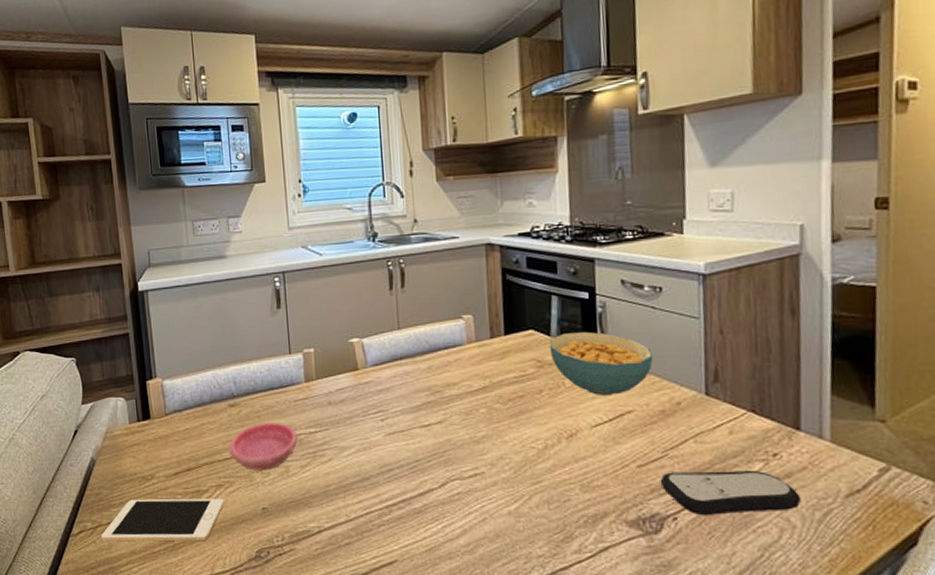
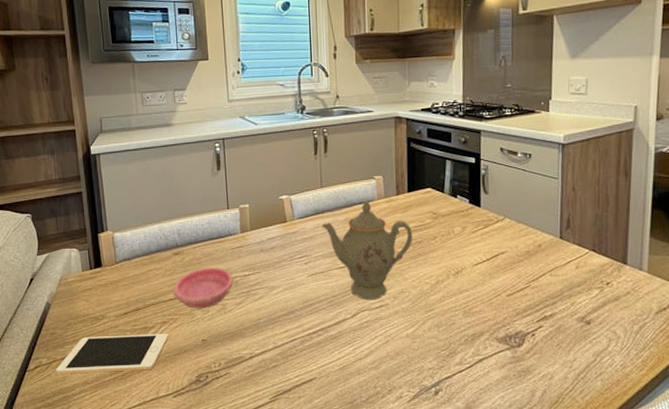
teapot: none [400,344,513,466] -> present [321,200,413,300]
cereal bowl: present [549,331,654,395] -> none [443,189,523,240]
remote control: present [660,470,801,516] -> none [523,295,625,332]

